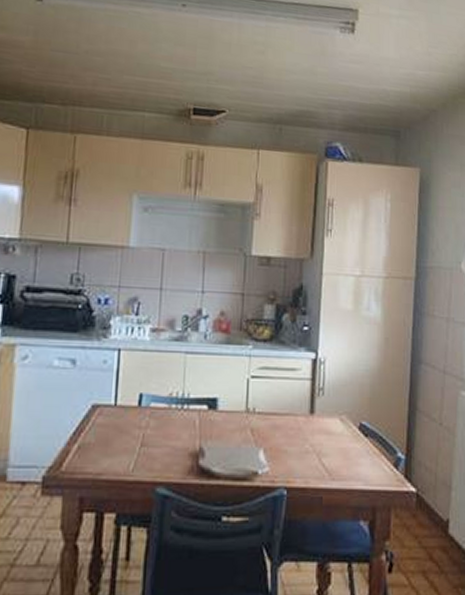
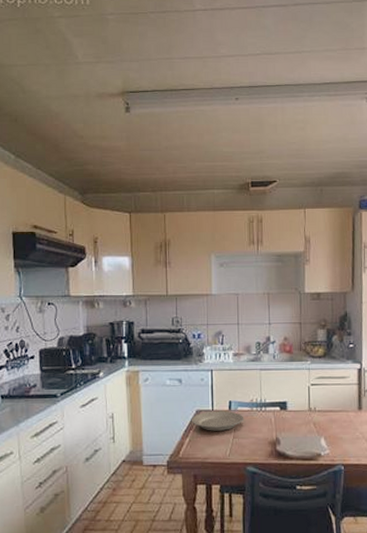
plate: none [83,406,159,435] -> present [191,410,244,431]

